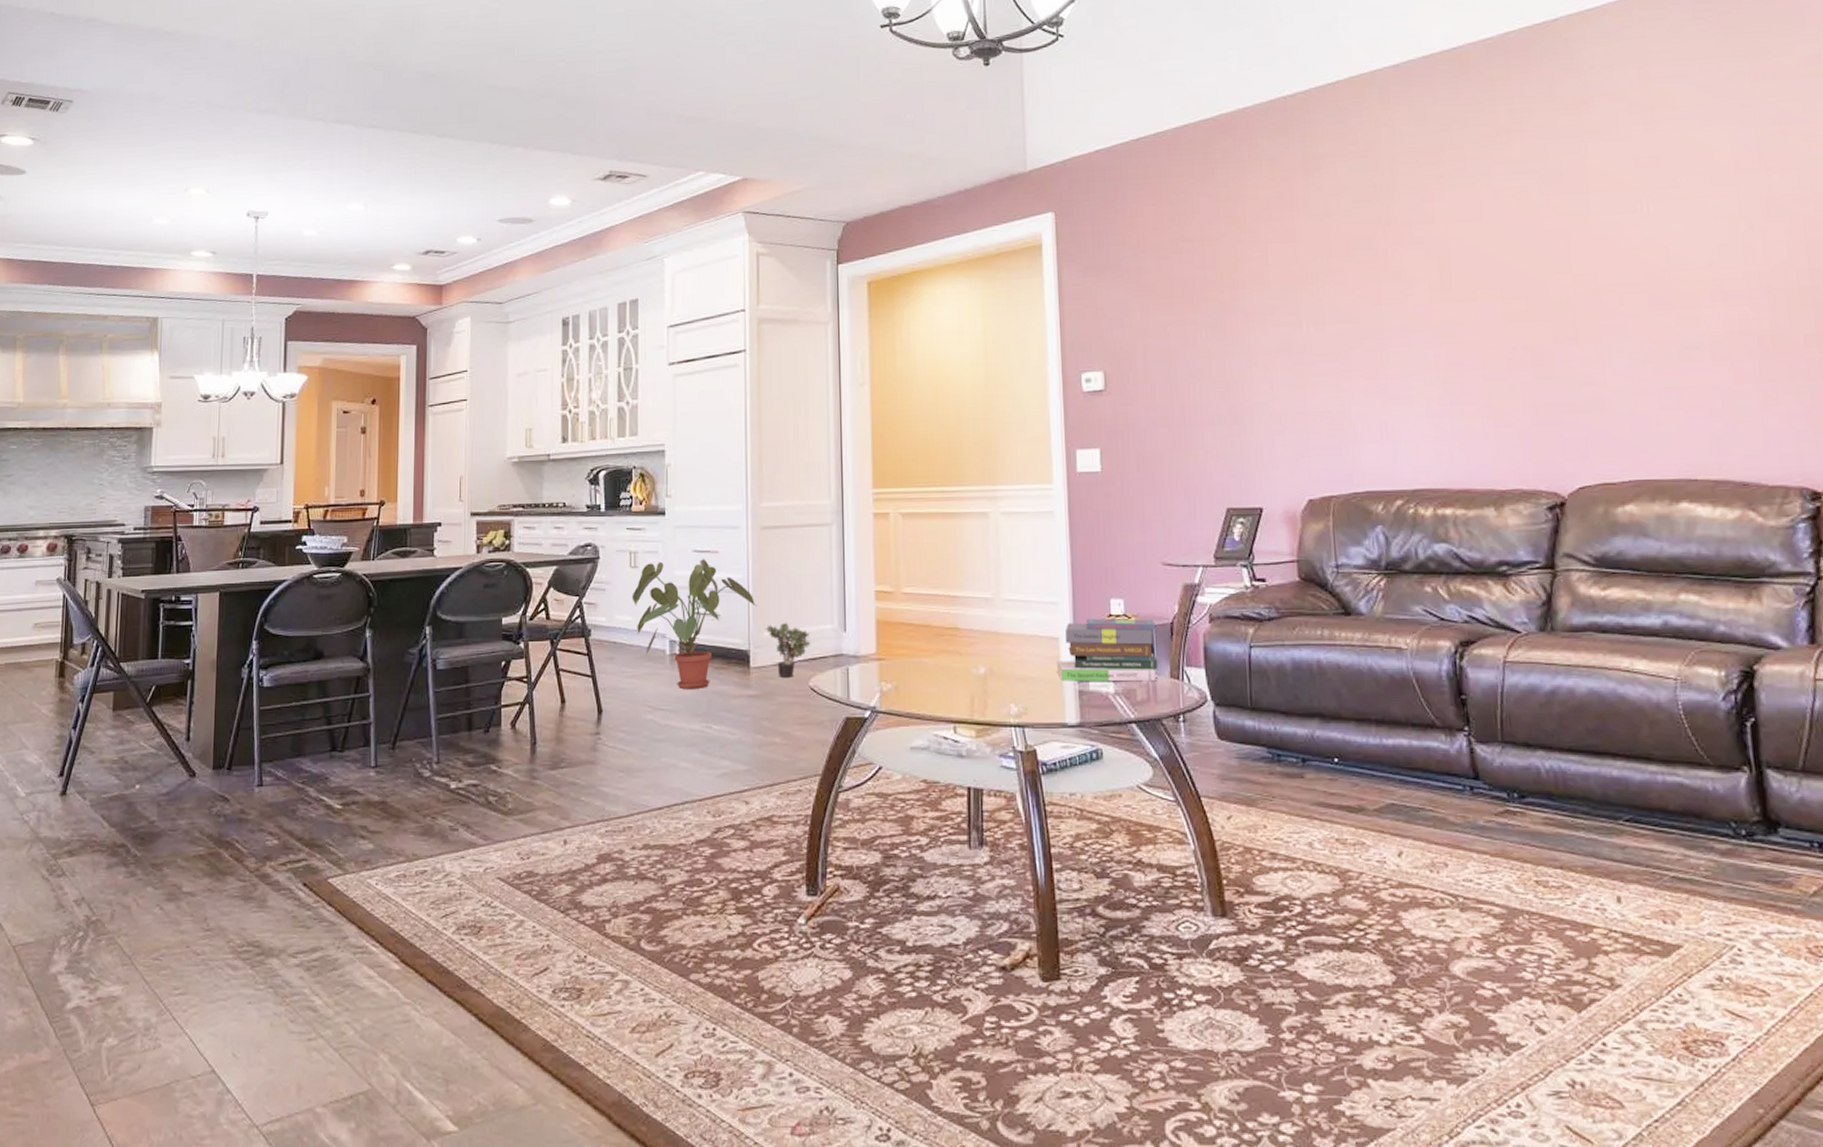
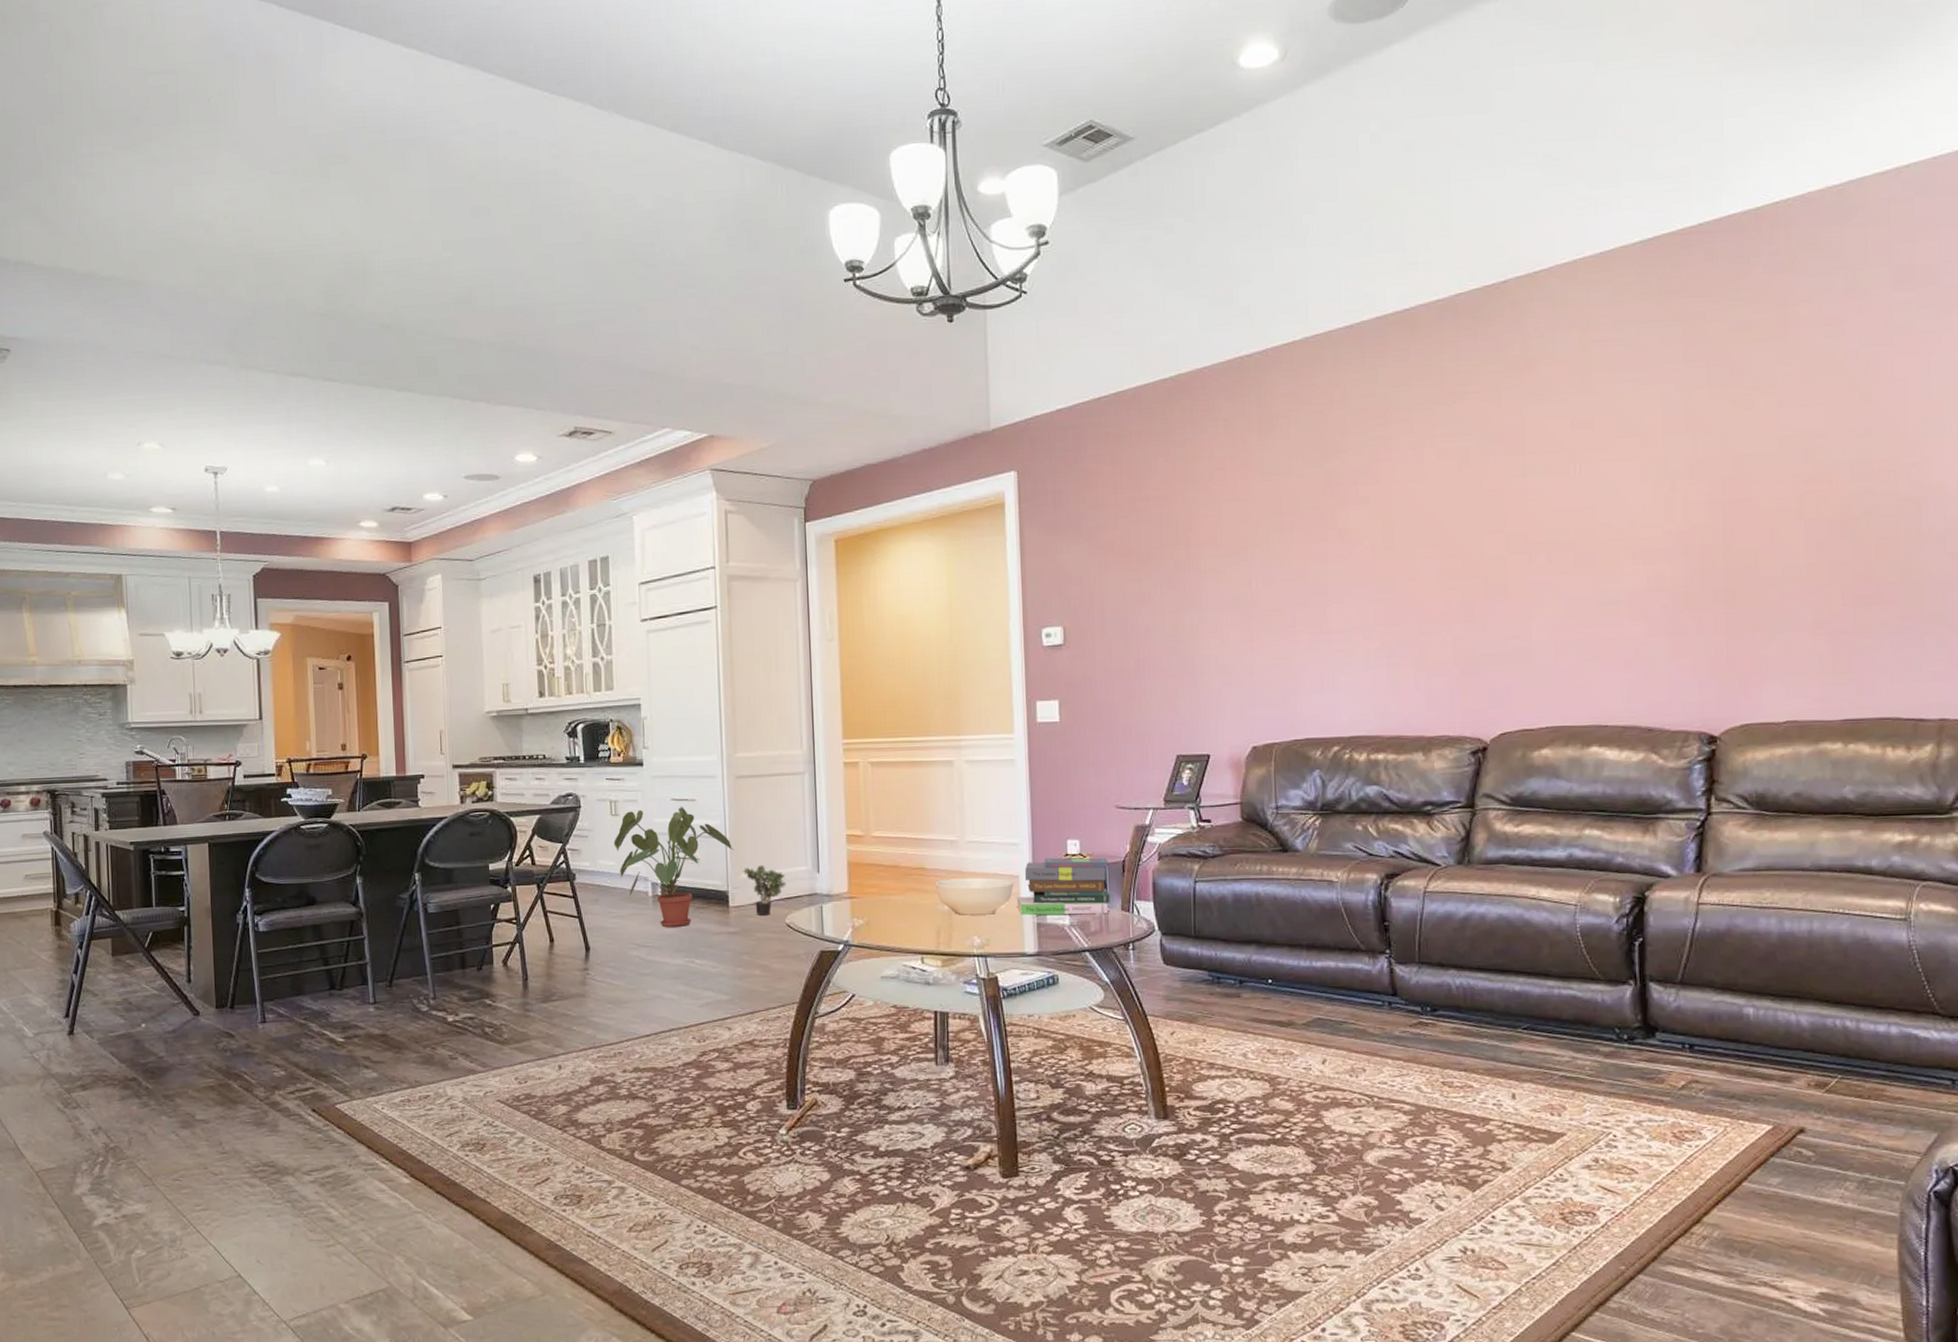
bowl: none [968,639,1054,680] -> present [935,877,1014,915]

